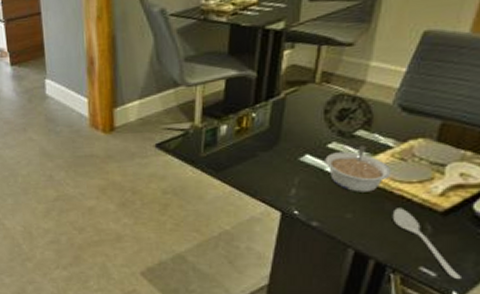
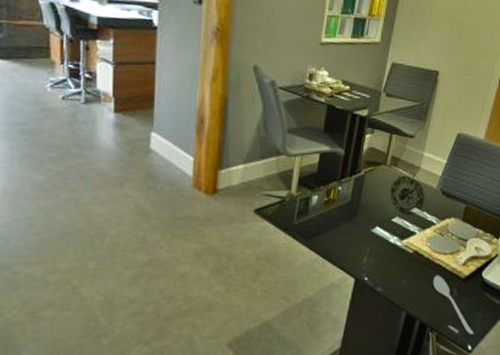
legume: present [325,145,392,192] -> none [389,221,434,261]

